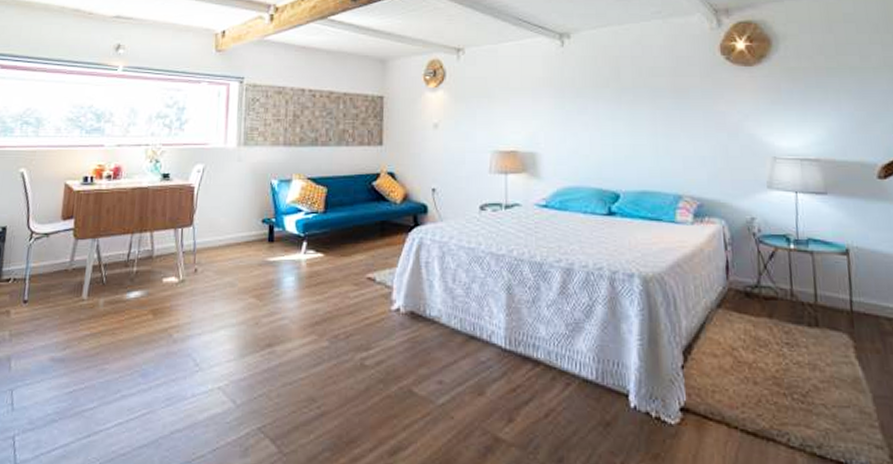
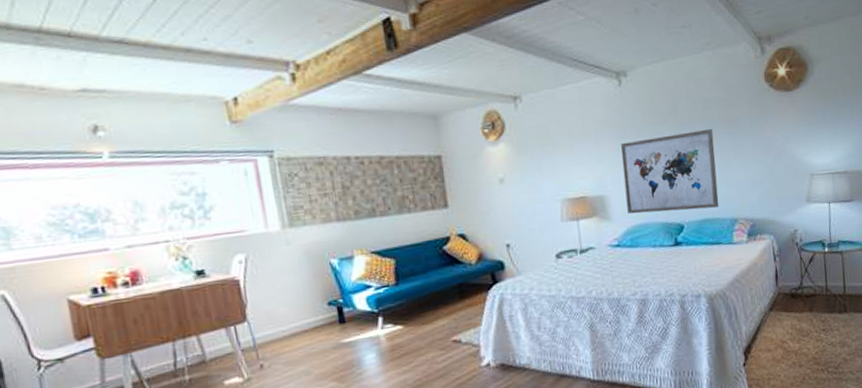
wall art: none [557,96,662,181] -> present [621,128,720,214]

